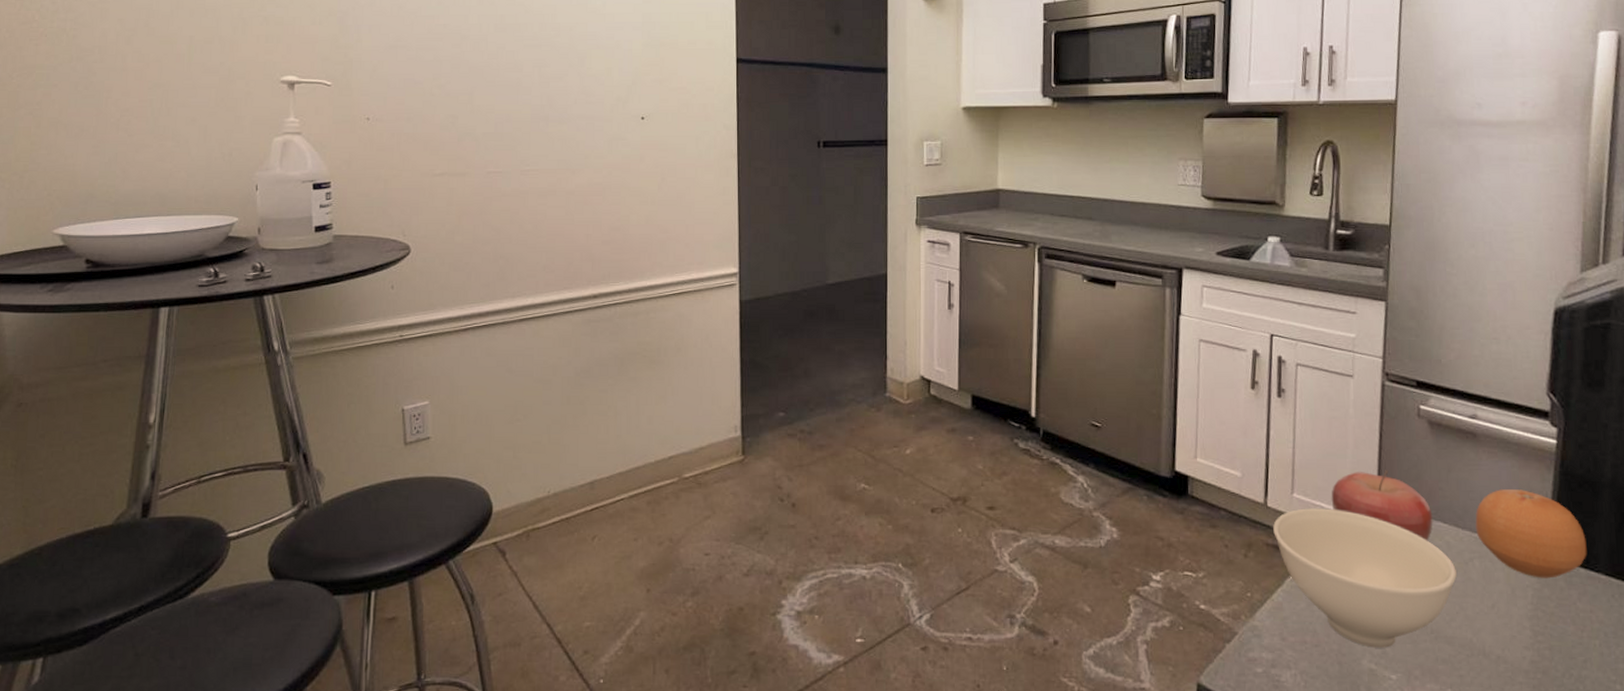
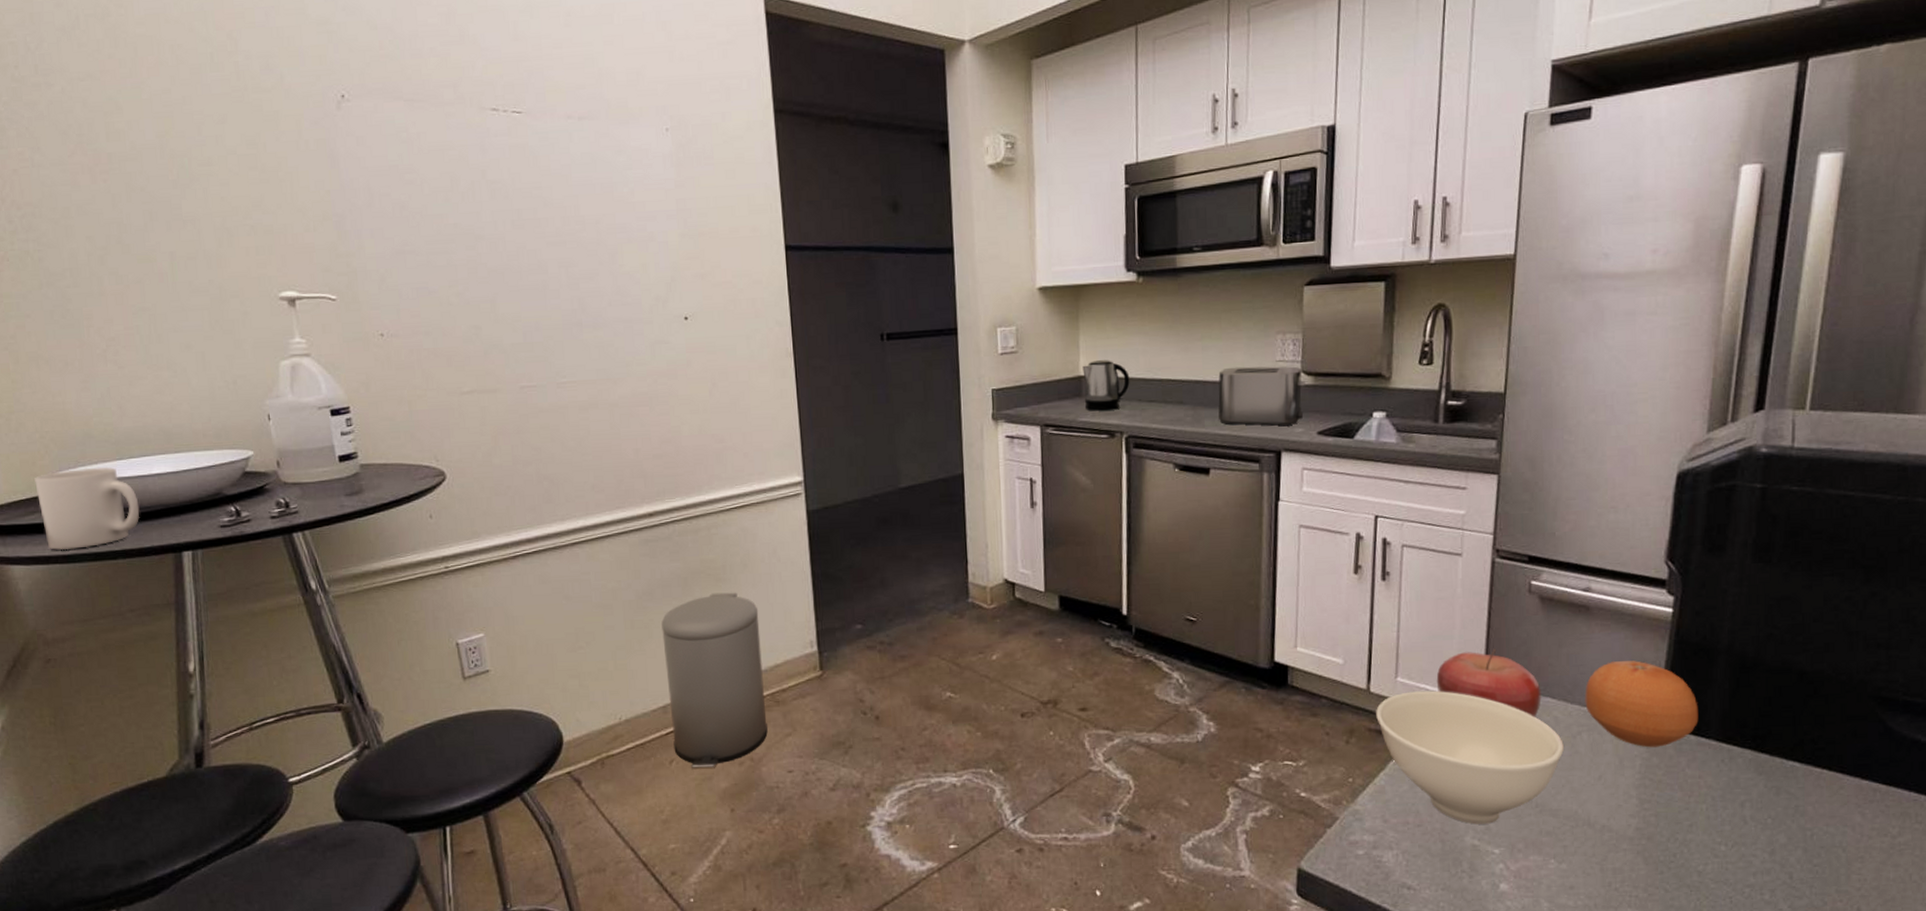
cup: none [35,225,127,301] -> present [34,466,140,551]
pedal bin: none [596,374,688,547] -> present [661,592,768,769]
kettle: none [1000,176,1044,222] -> present [1082,360,1130,411]
toaster: none [1124,188,1205,246] -> present [1218,366,1305,426]

